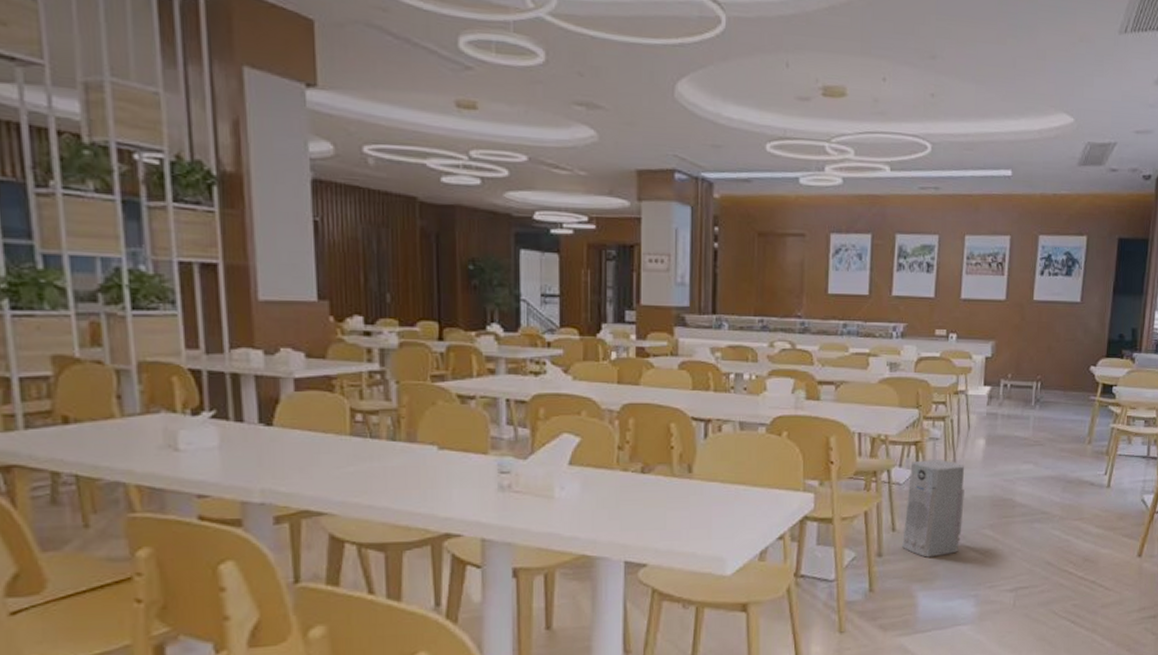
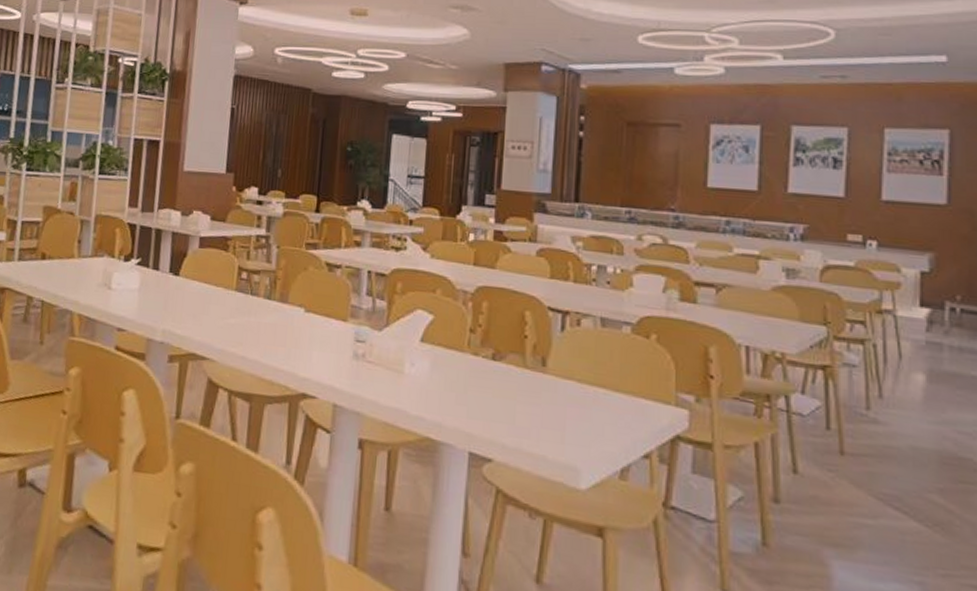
air purifier: present [902,460,965,558] -> none [808,389,897,519]

